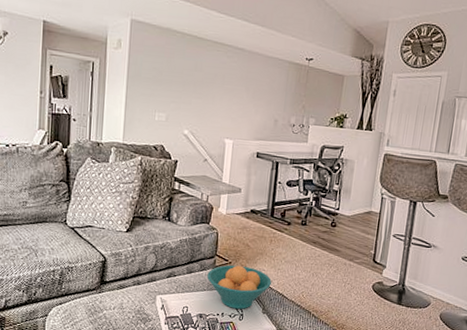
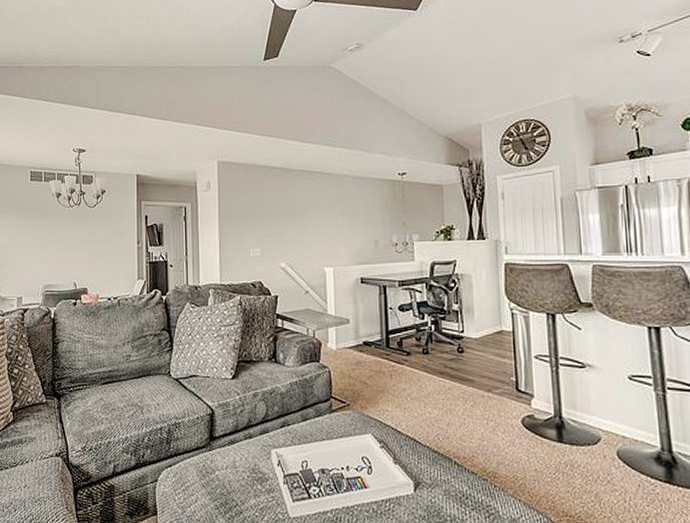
fruit bowl: present [207,265,272,309] -> none [324,407,399,460]

